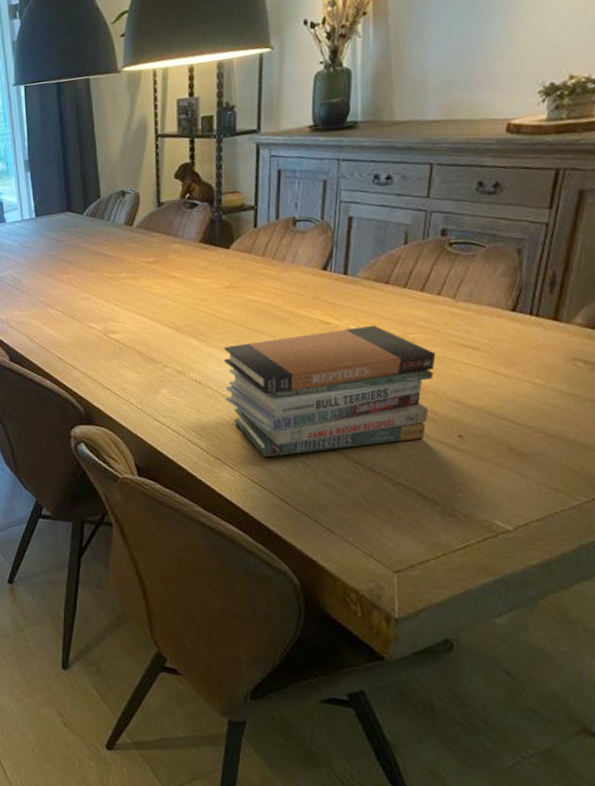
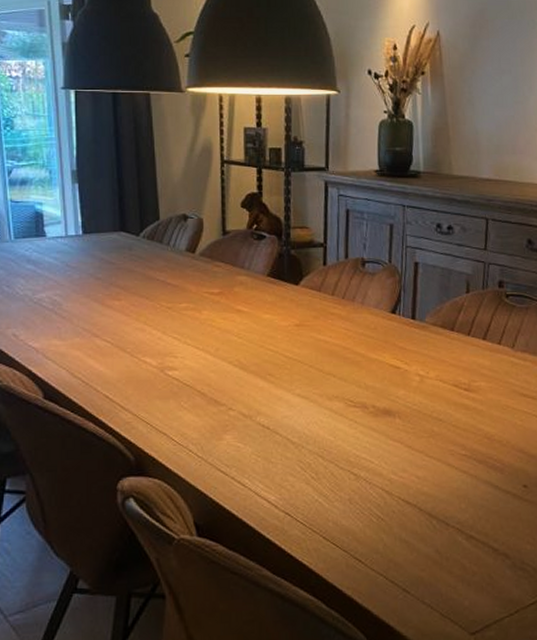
book stack: present [224,325,436,458] -> none [293,371,500,512]

